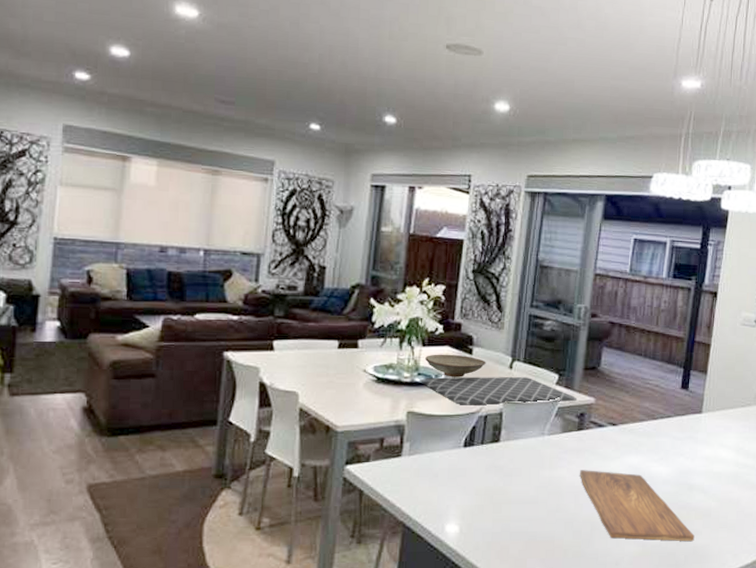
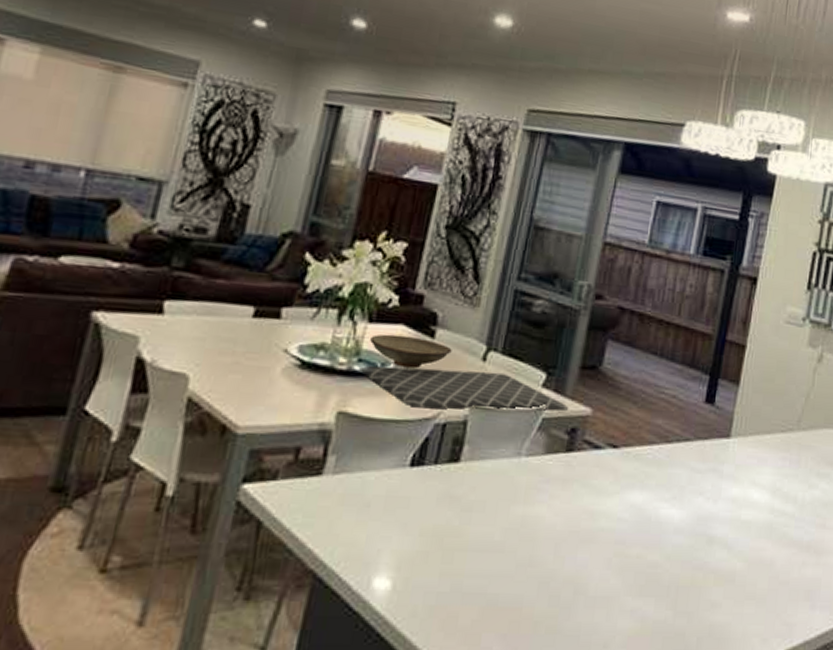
cutting board: present [580,470,695,542] -> none [564,507,712,618]

